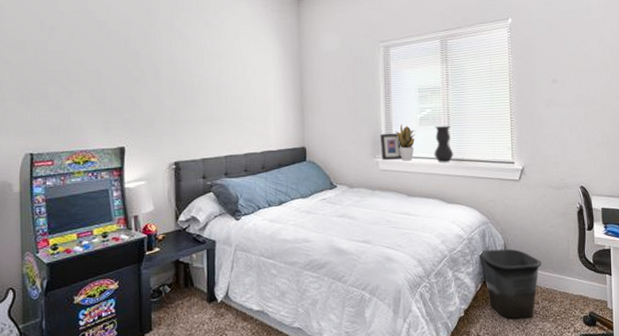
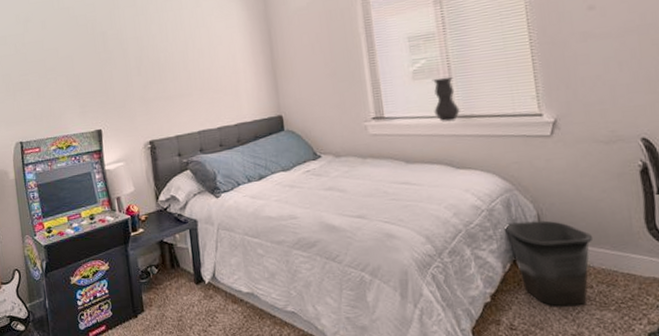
picture frame: present [380,134,402,161] -> none [366,92,396,124]
potted plant: present [395,124,416,161] -> none [384,80,410,123]

